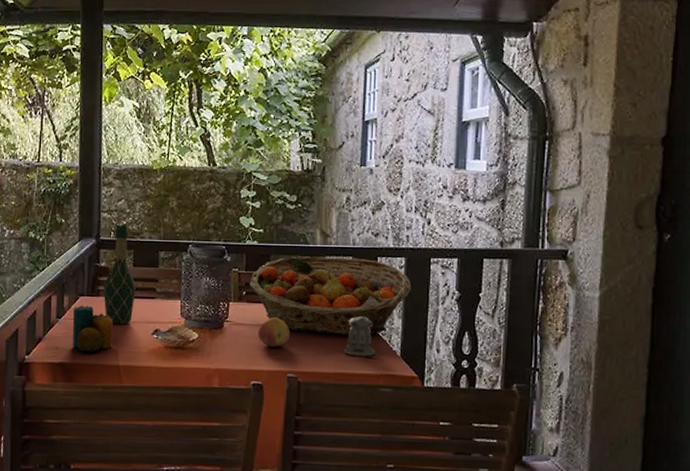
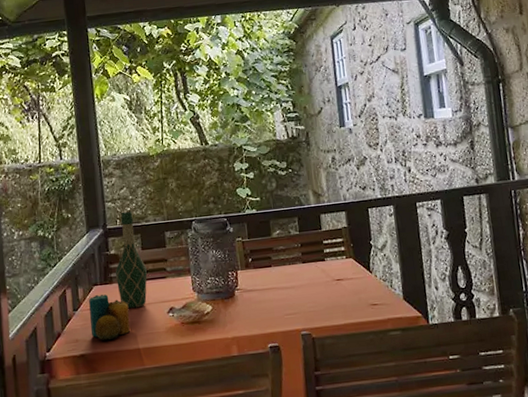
fruit basket: present [250,256,412,336] -> none [254,212,404,290]
fruit: present [257,318,291,347] -> none [267,279,299,308]
pepper shaker: present [343,317,376,357] -> none [349,266,380,305]

